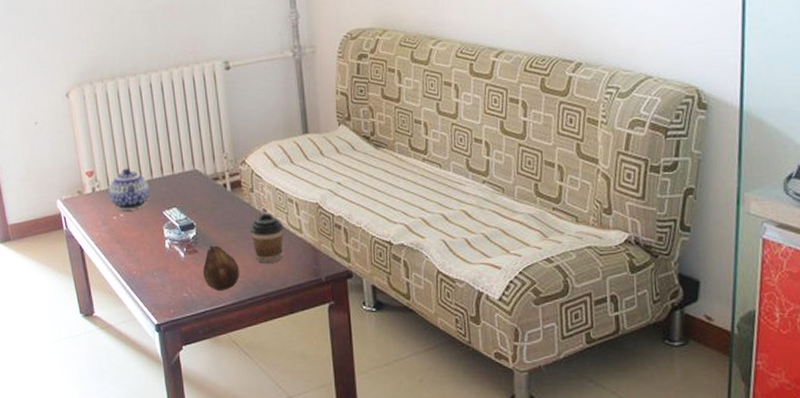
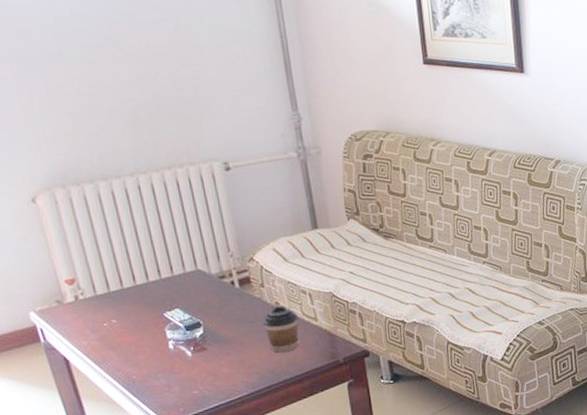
teapot: present [109,168,150,210] -> none [95,273,147,316]
fruit: present [203,245,240,290] -> none [214,341,255,384]

